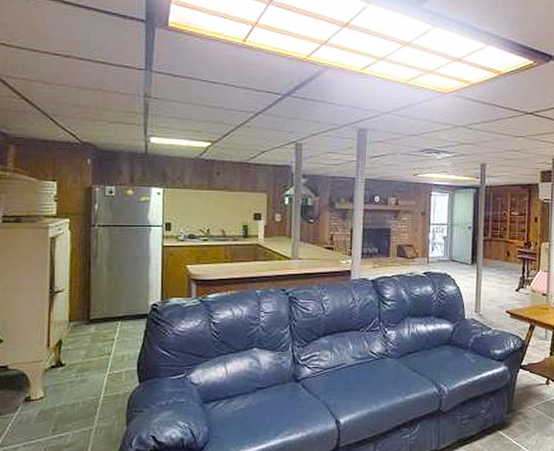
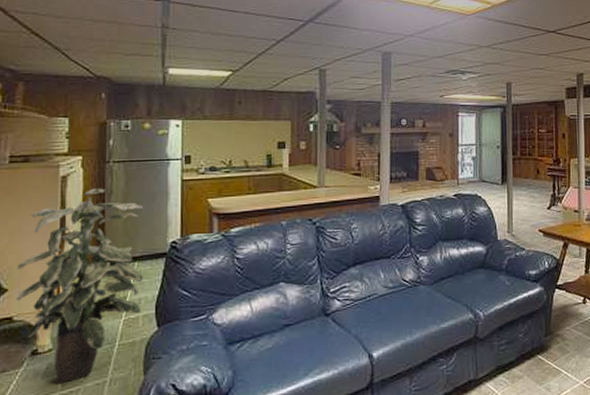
indoor plant: none [10,250,126,429] -> present [16,188,143,384]

